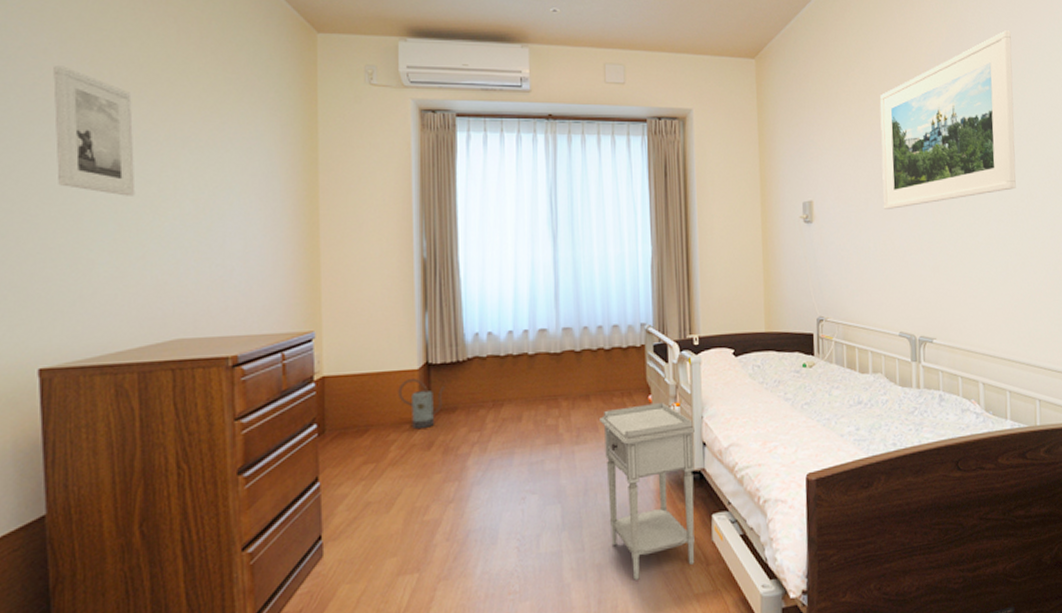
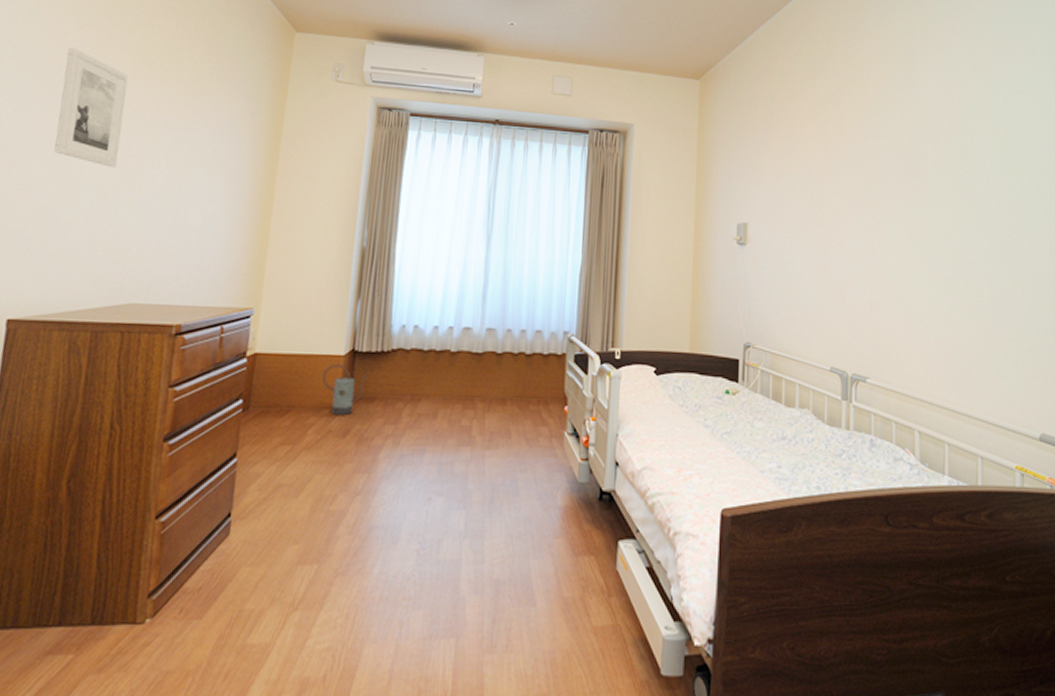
nightstand: present [600,403,695,580] -> none [512,415,608,602]
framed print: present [879,30,1016,209] -> none [820,67,964,239]

